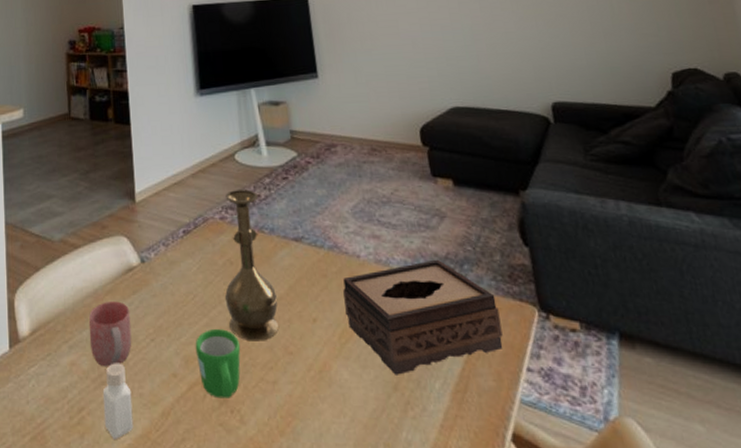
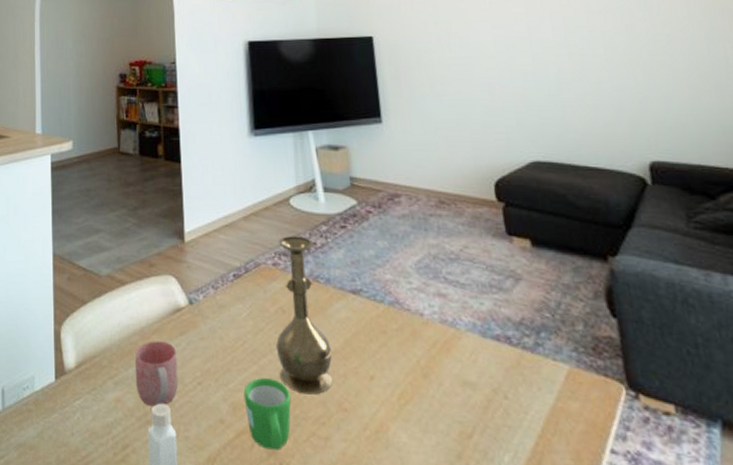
tissue box: present [343,259,503,375] -> none [404,324,584,444]

